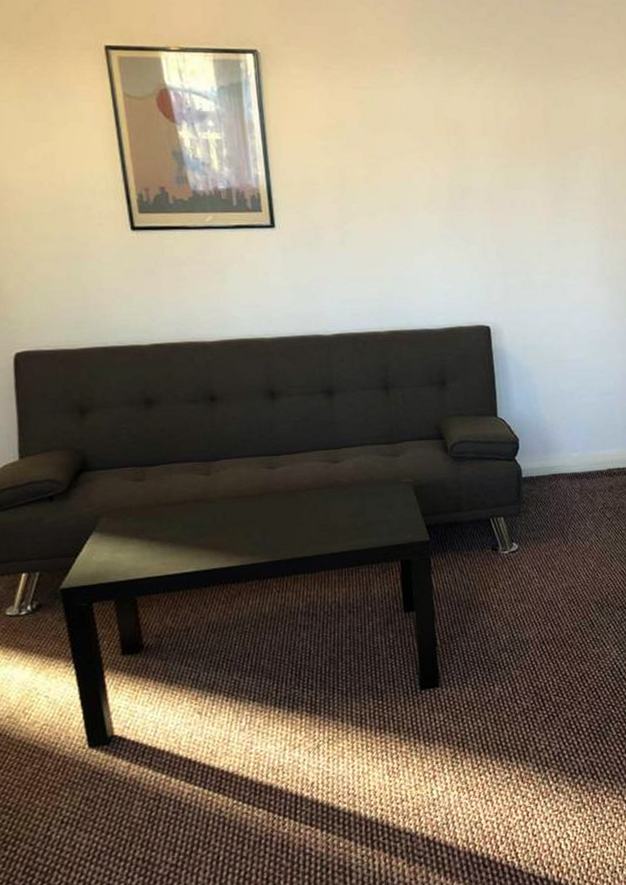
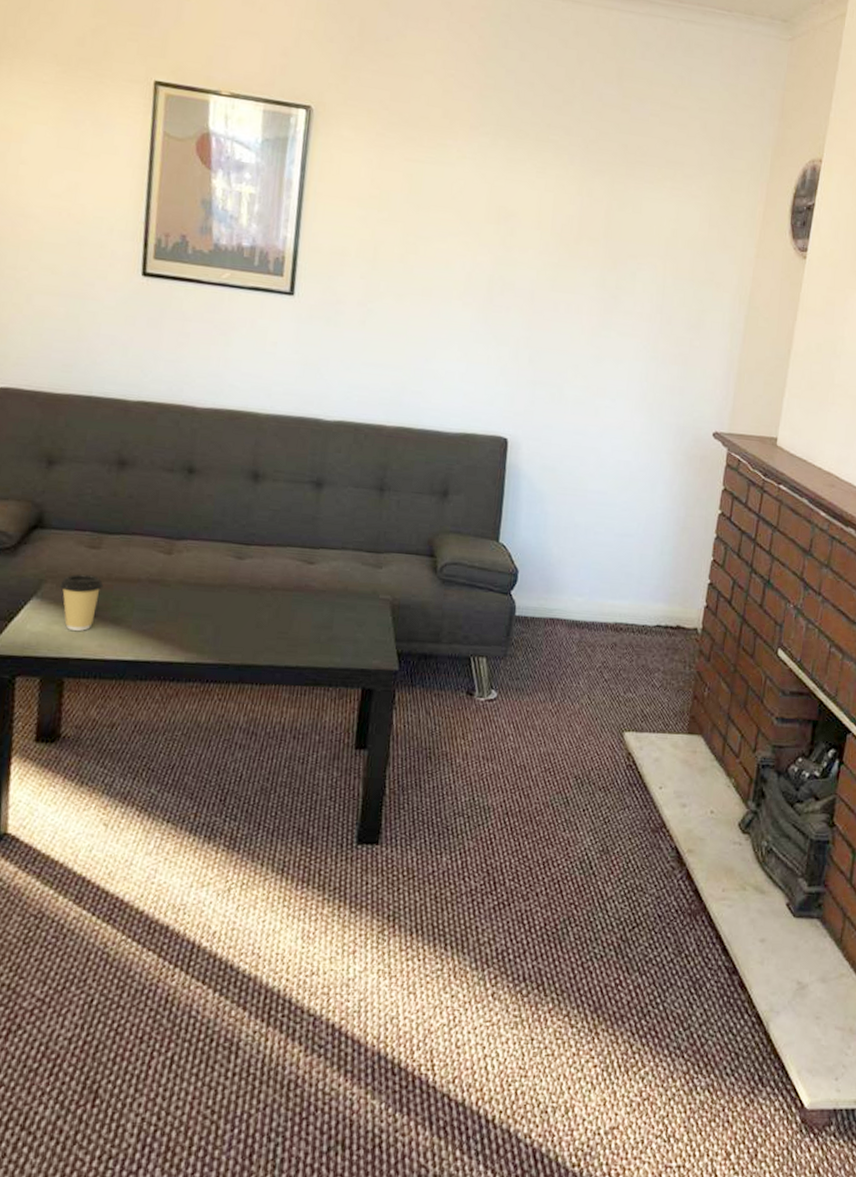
coffee cup: none [115,504,155,555] -> present [60,574,104,631]

